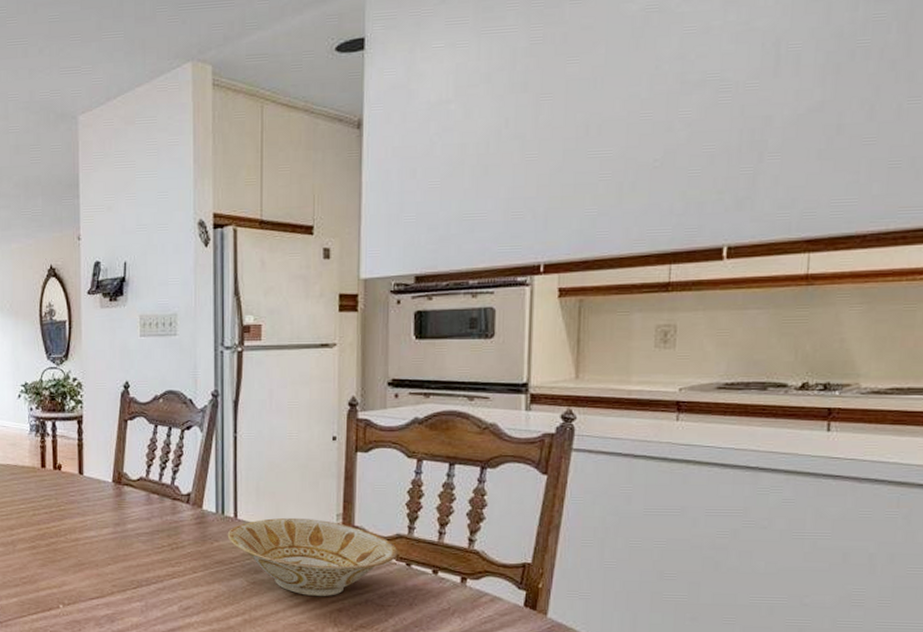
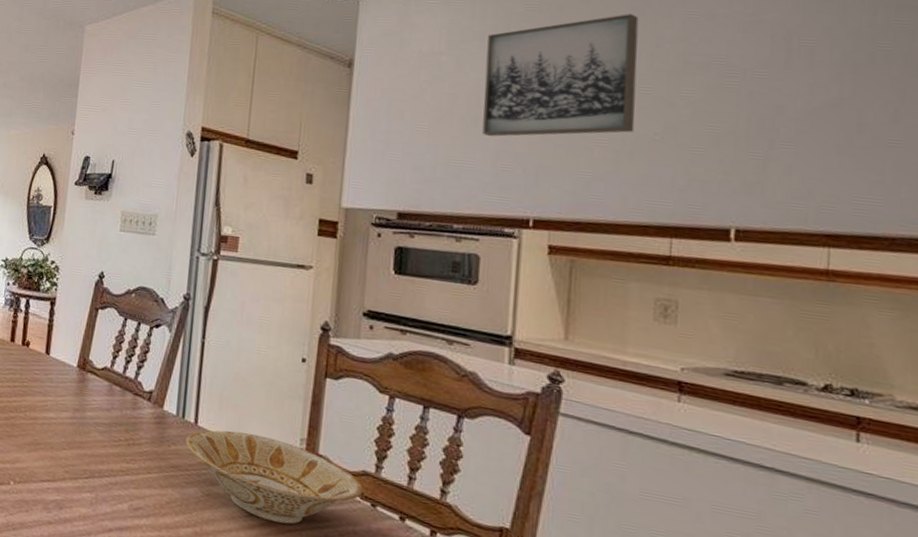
wall art: none [492,36,639,184] -> present [482,14,639,137]

